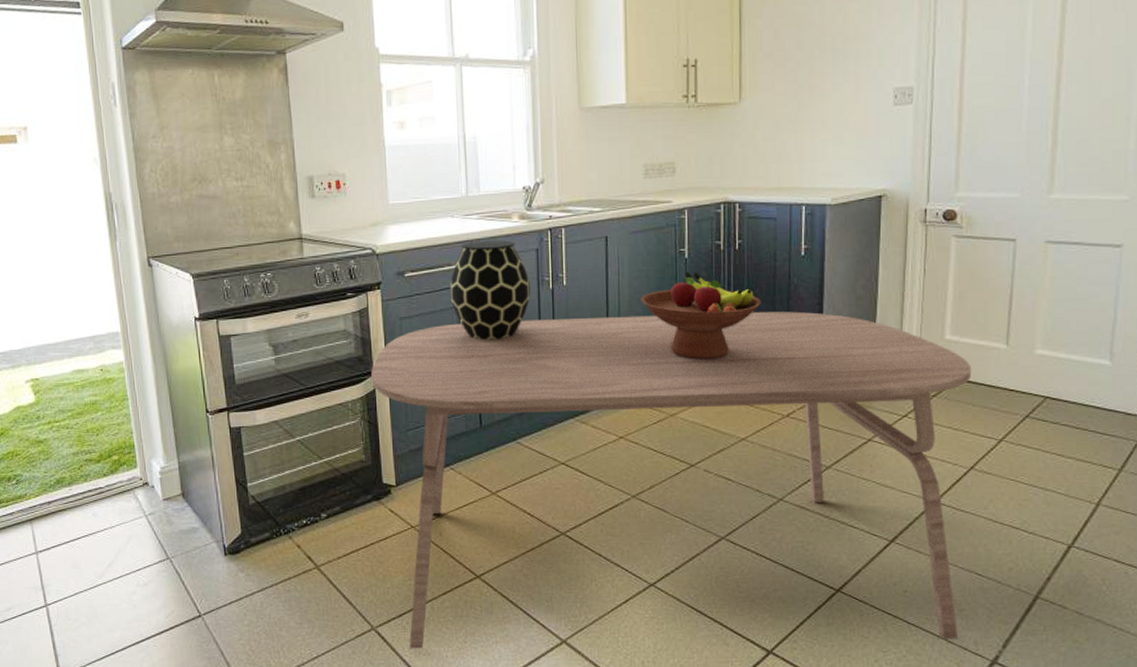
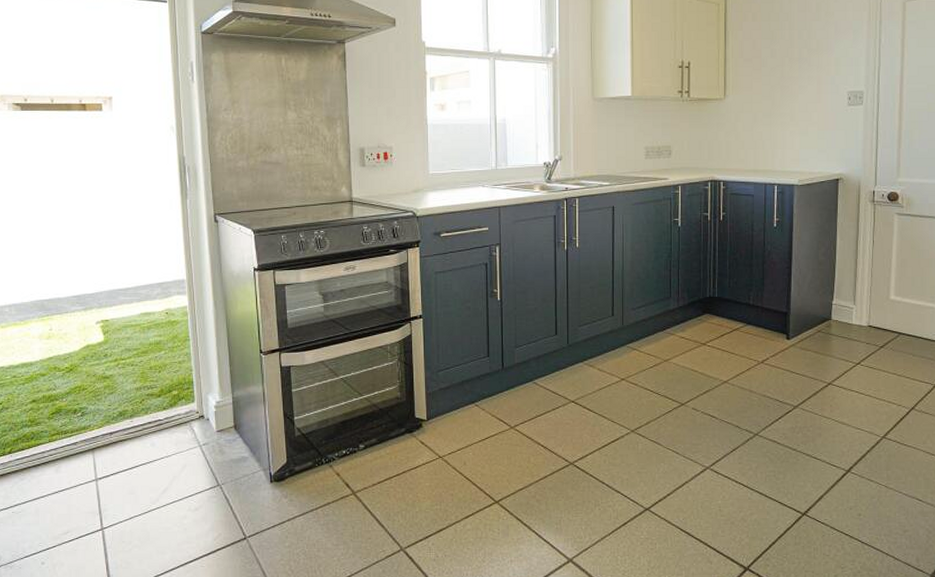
dining table: present [371,311,972,649] -> none [409,273,912,568]
vase: present [449,240,530,340] -> none [479,207,548,293]
fruit bowl: present [641,272,761,360] -> none [641,238,741,313]

